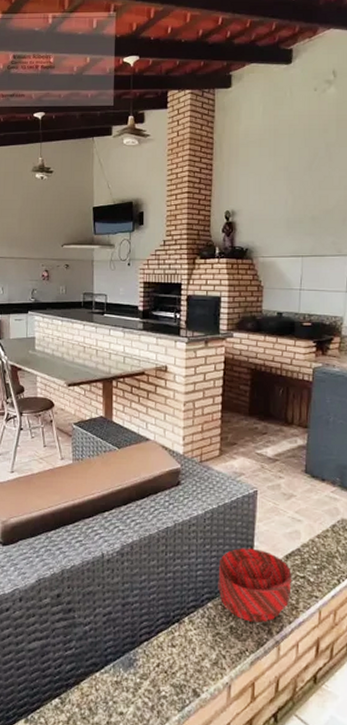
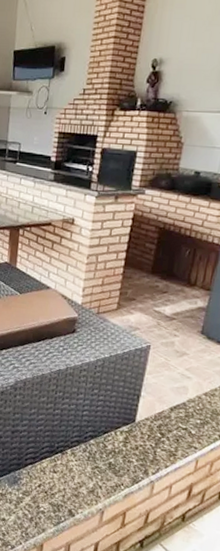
bowl: present [218,548,292,622] -> none [101,395,174,463]

